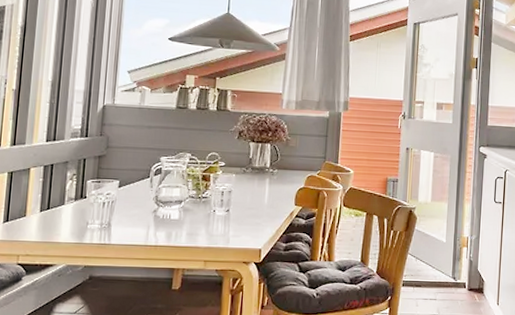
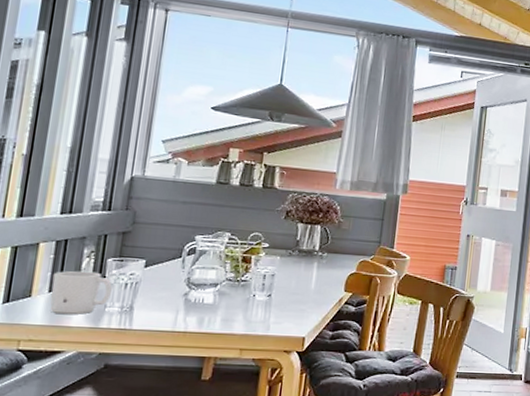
mug: none [42,192,92,231] -> present [50,270,112,314]

